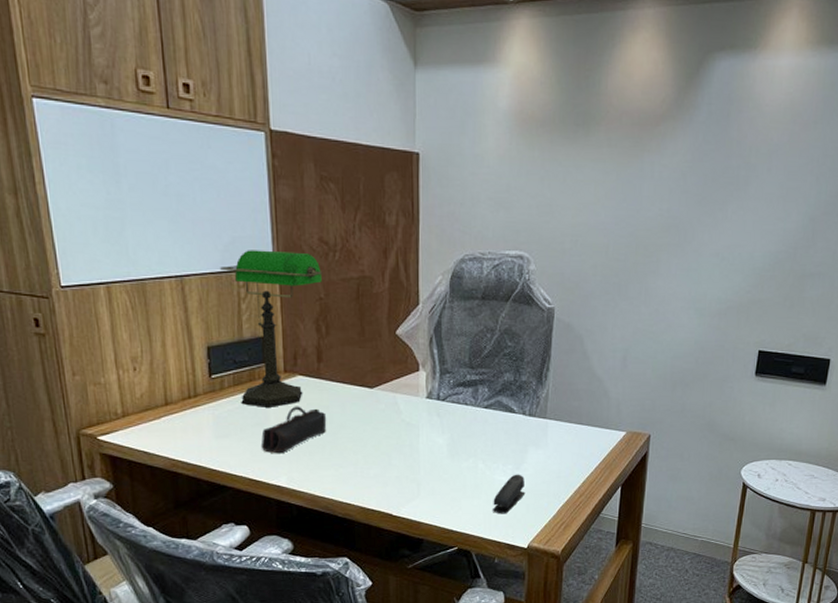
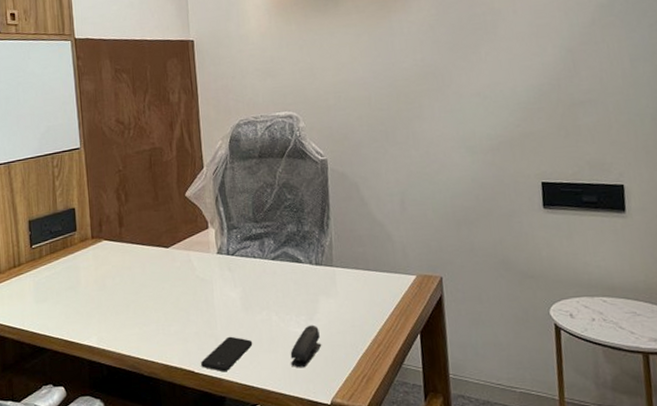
desk lamp: present [220,250,323,407] -> none [38,133,121,272]
pencil case: present [260,406,327,454] -> none [73,268,130,315]
smartphone: none [400,482,456,516] -> present [201,336,253,372]

